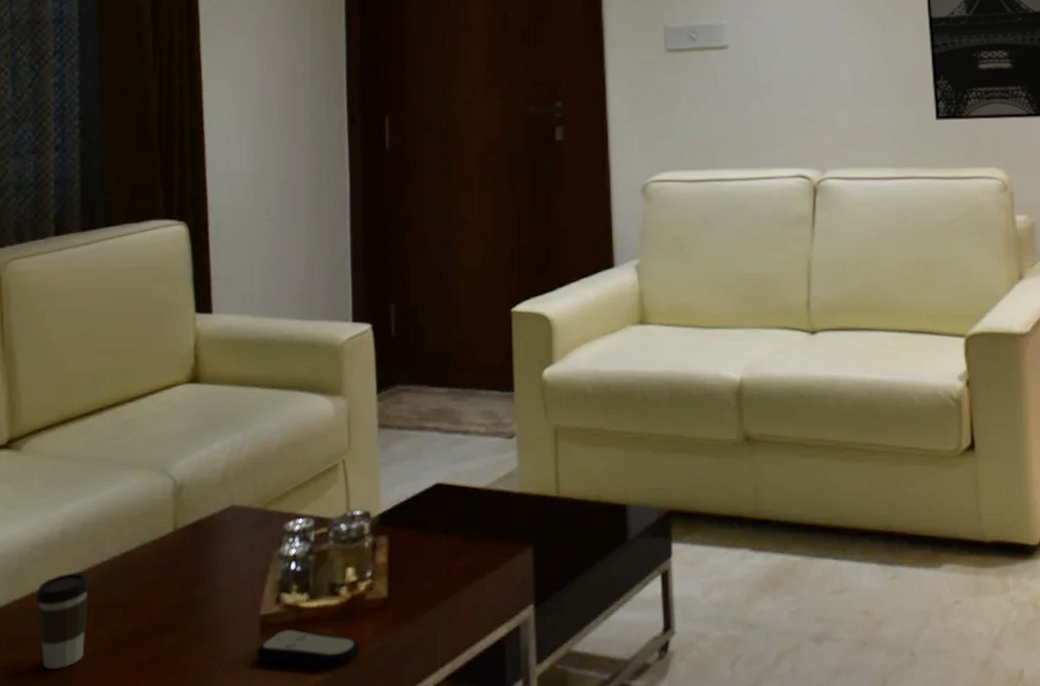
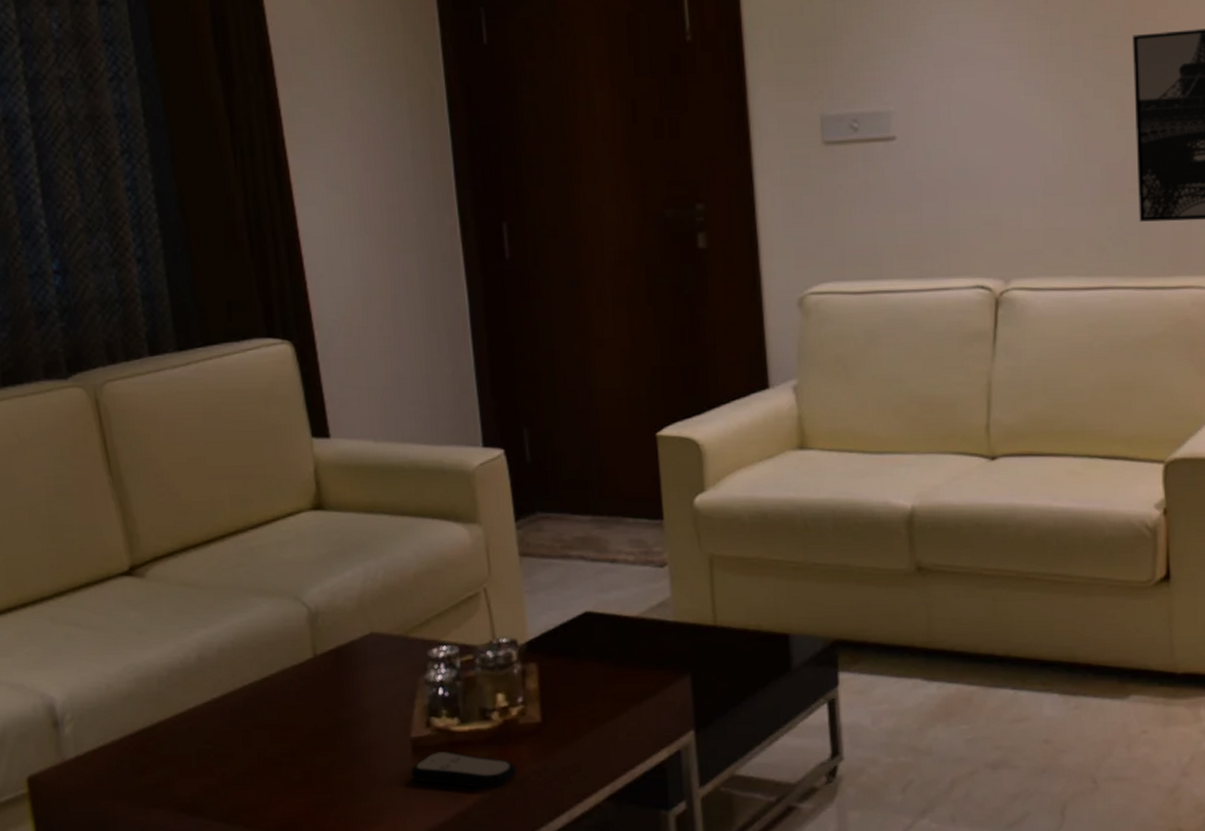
coffee cup: present [36,572,89,670] -> none [180,696,236,787]

